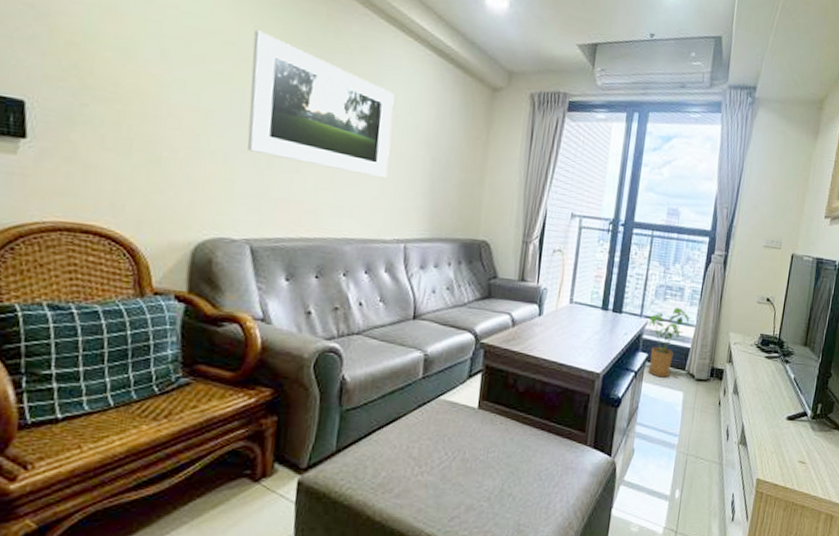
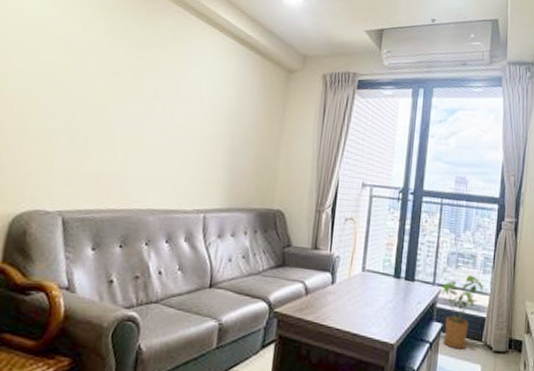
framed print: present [247,30,395,179] -> none [68,27,201,154]

